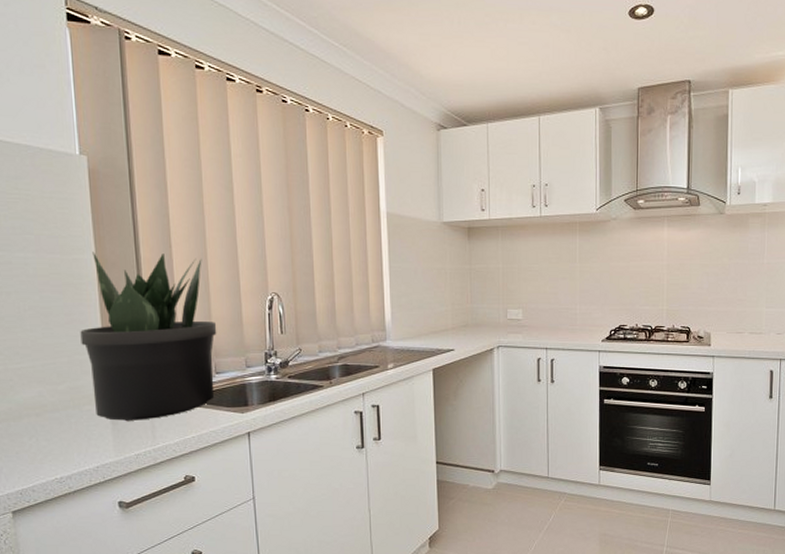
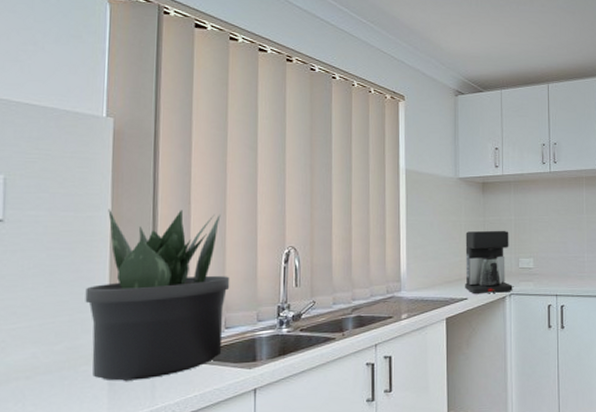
coffee maker: none [451,279,501,346] -> present [465,230,513,295]

